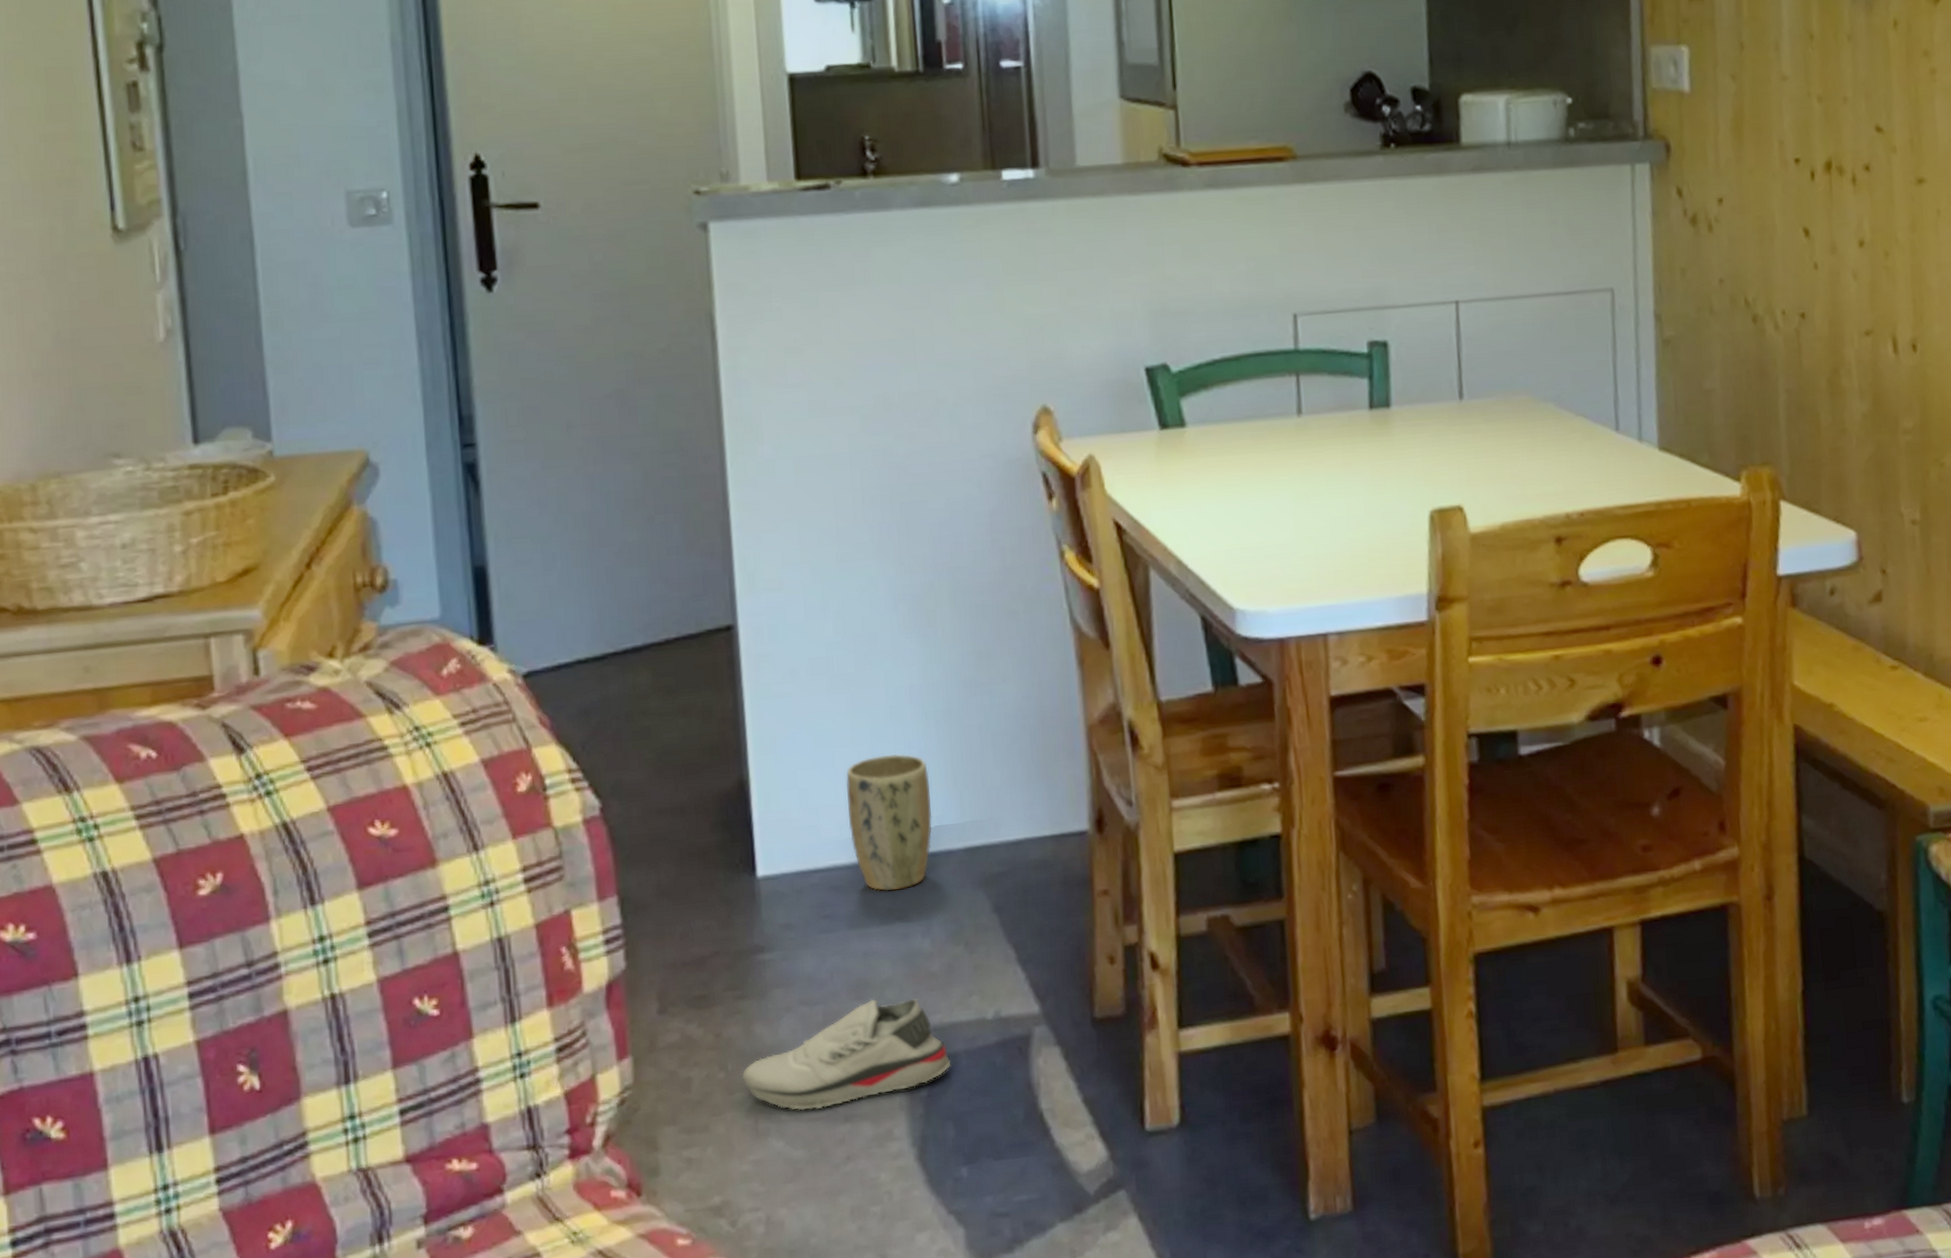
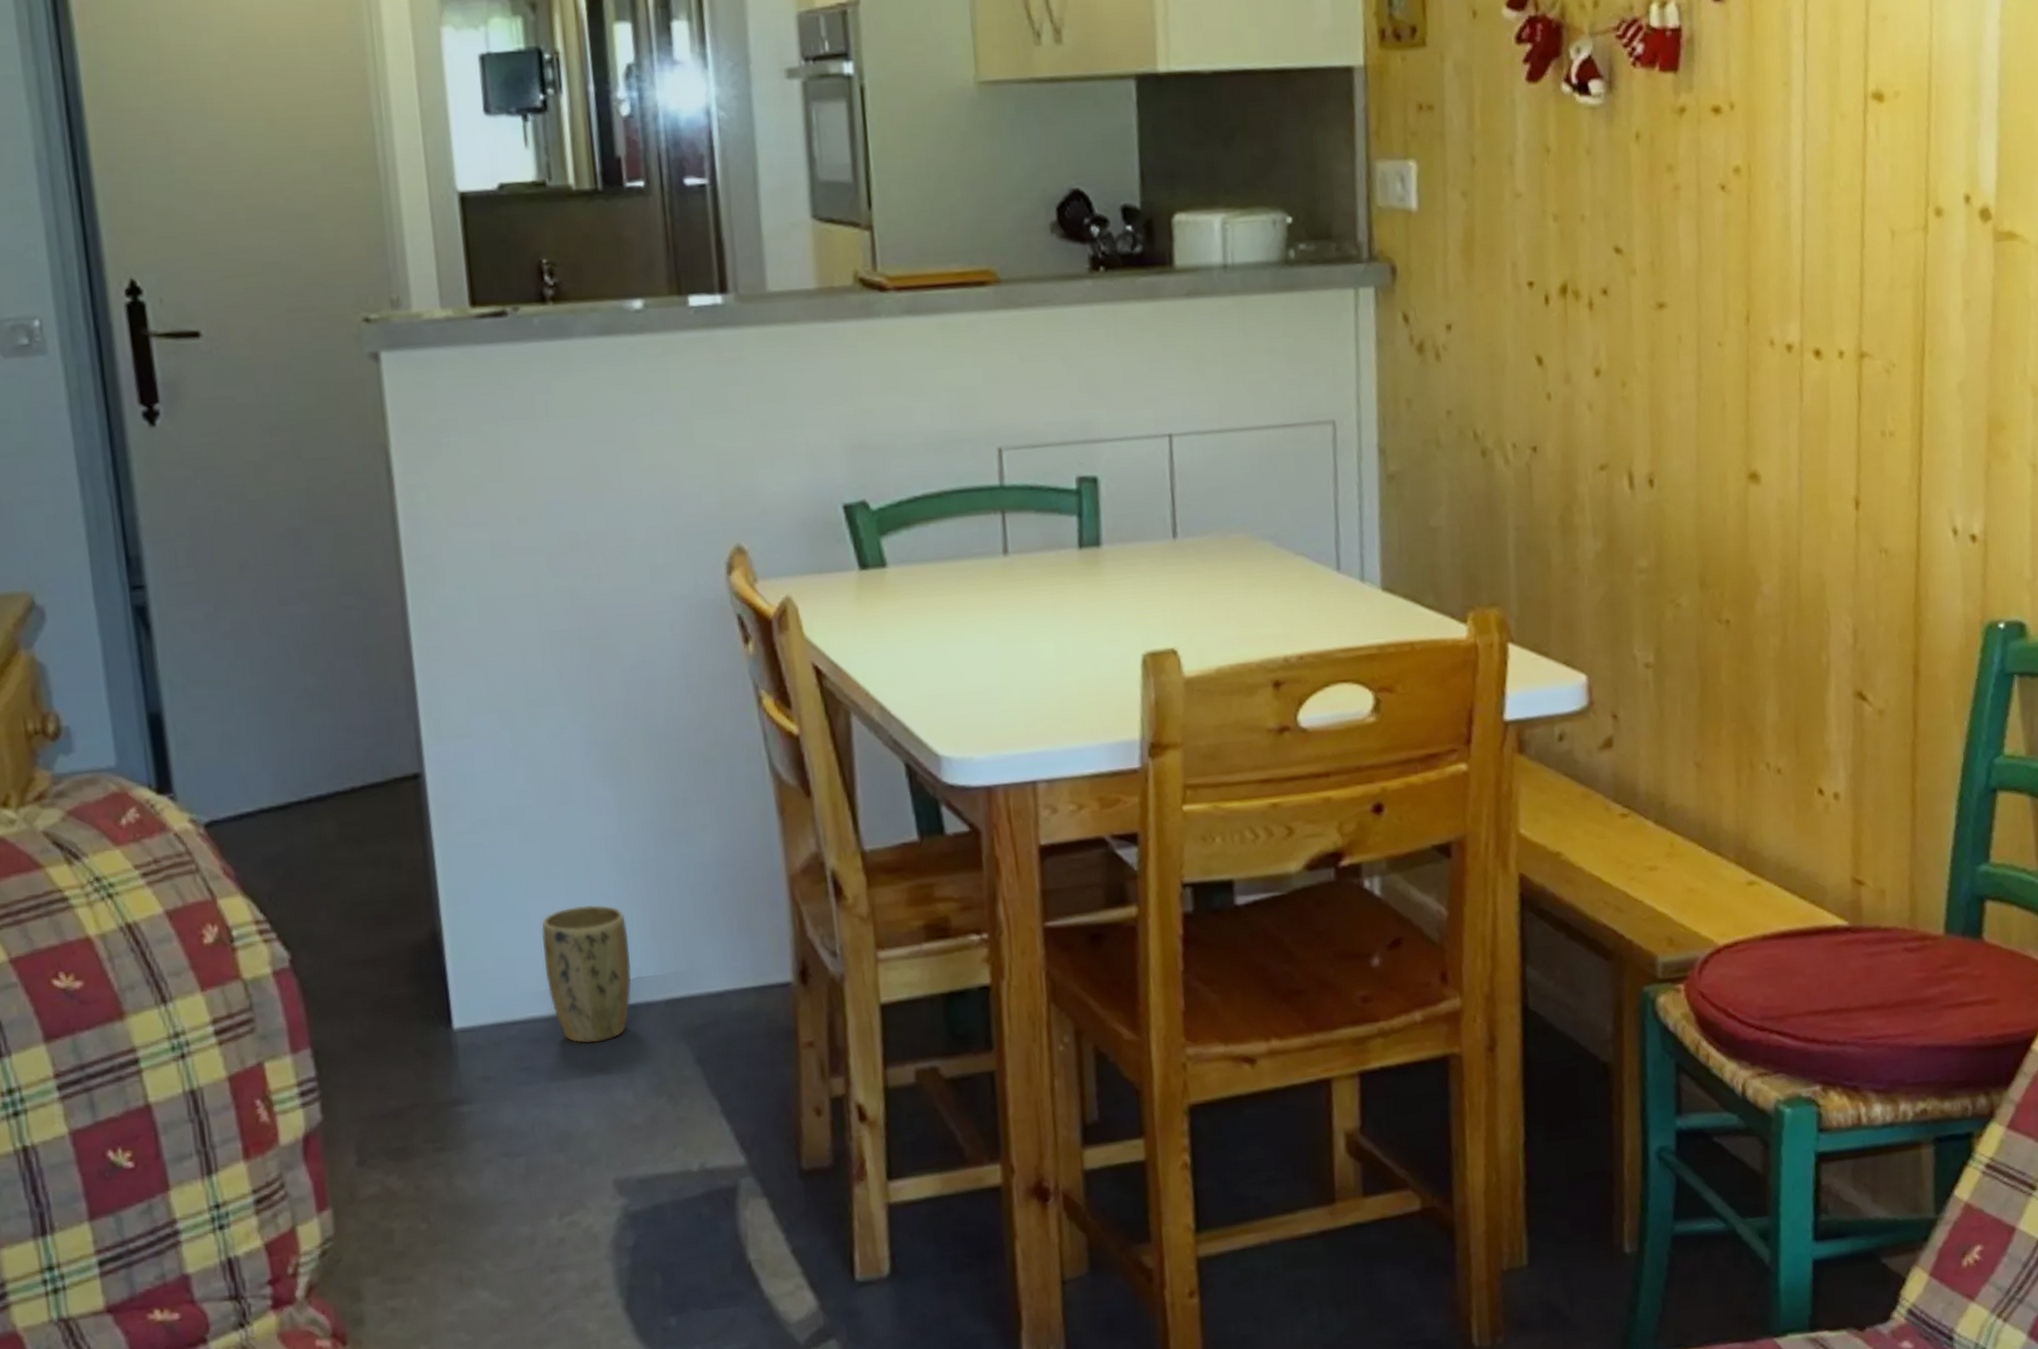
shoe: present [742,999,951,1111] -> none [445,1151,657,1262]

